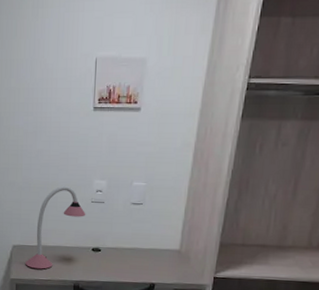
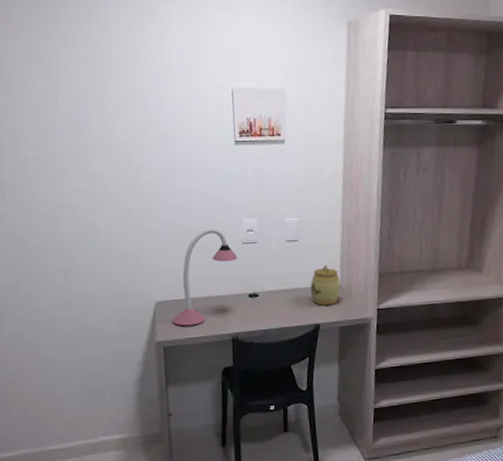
jar: none [149,229,180,267] -> present [310,265,341,305]

